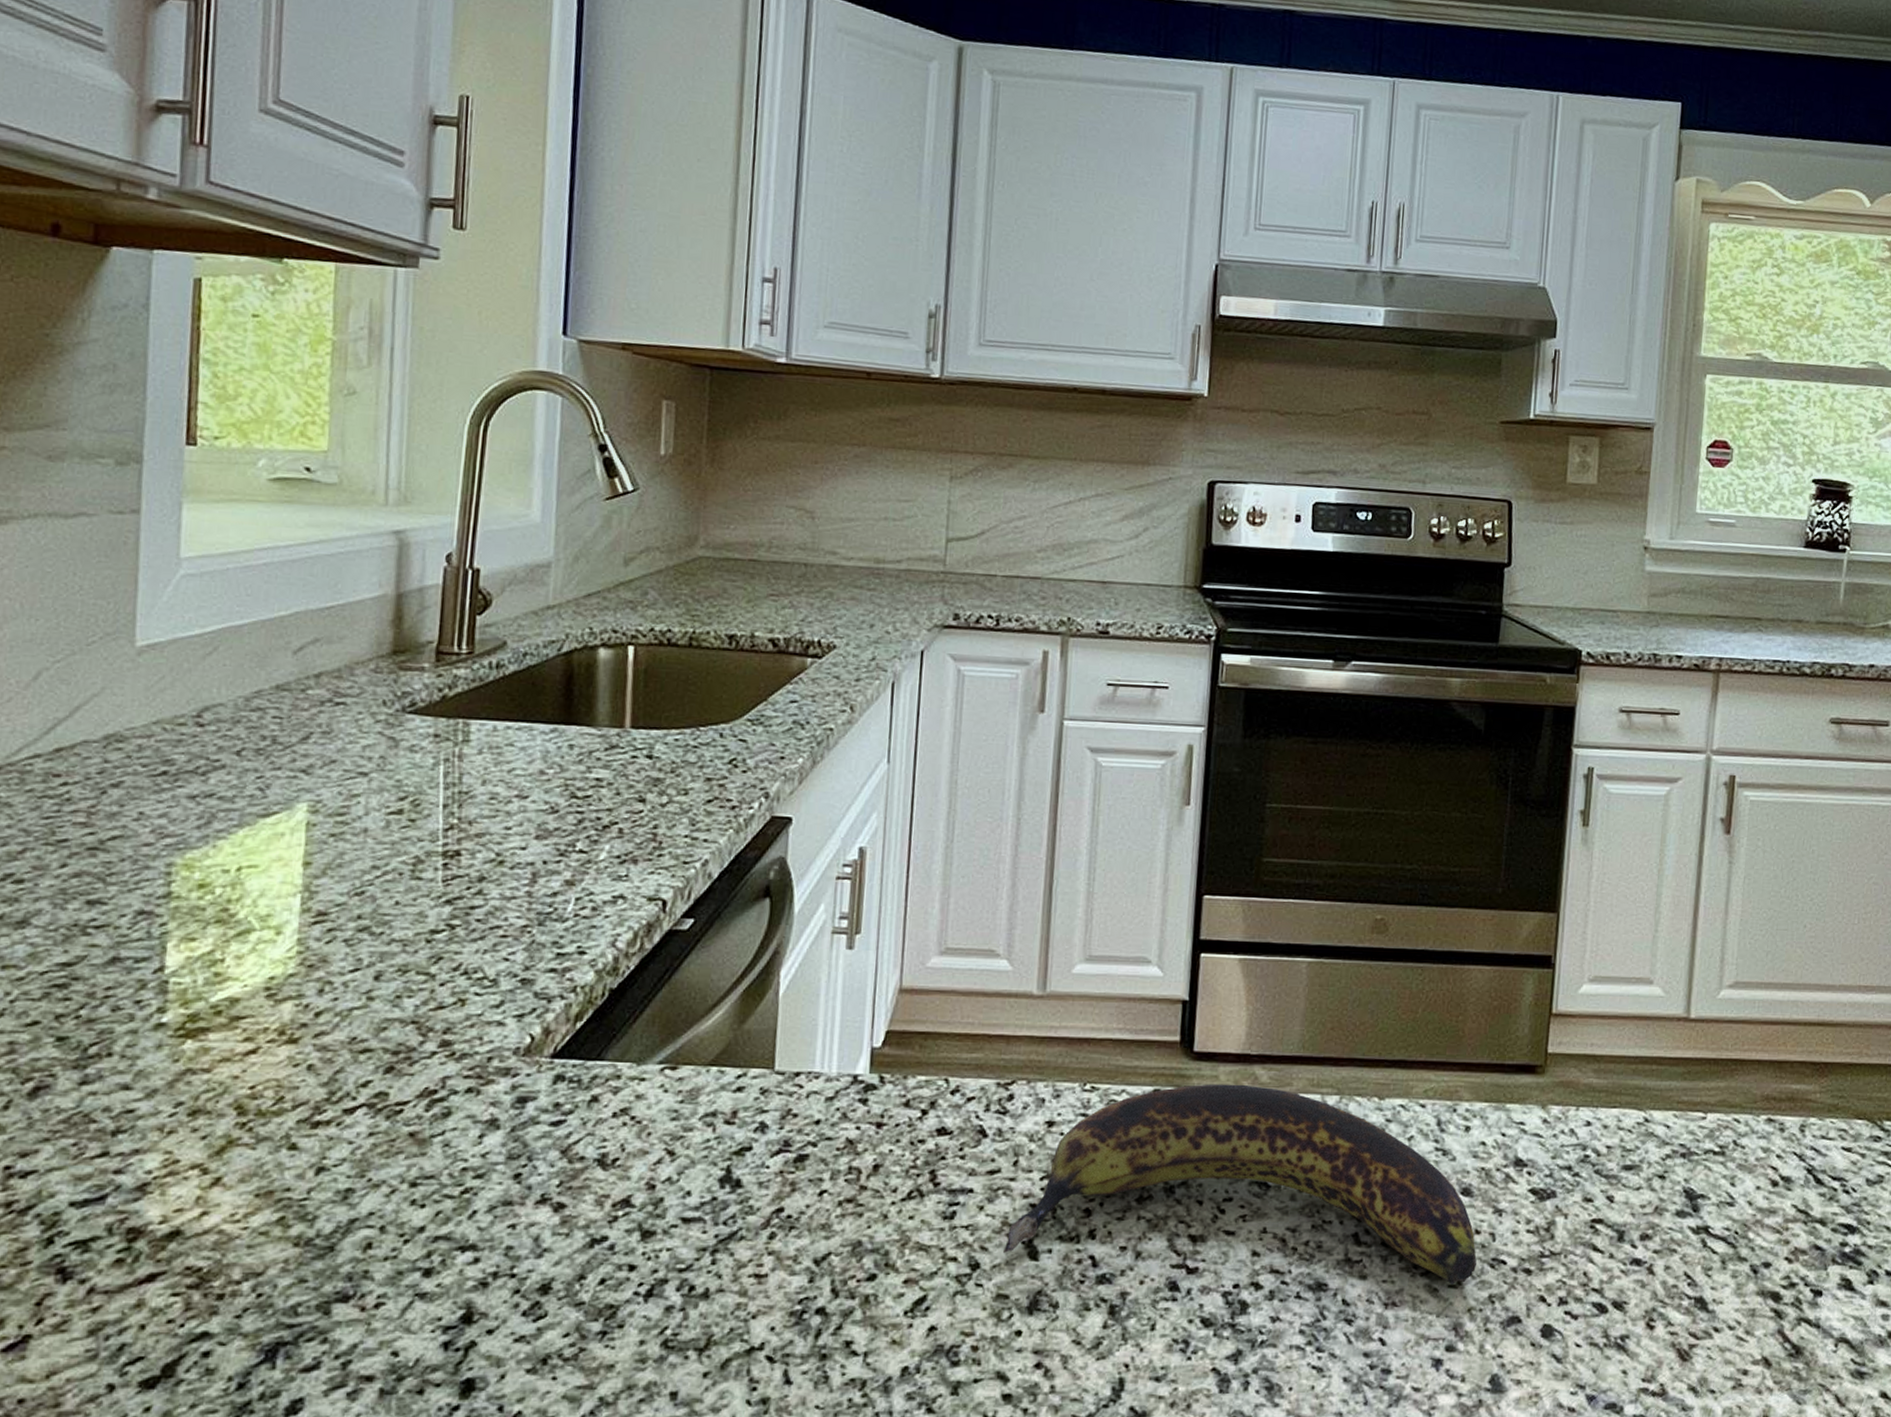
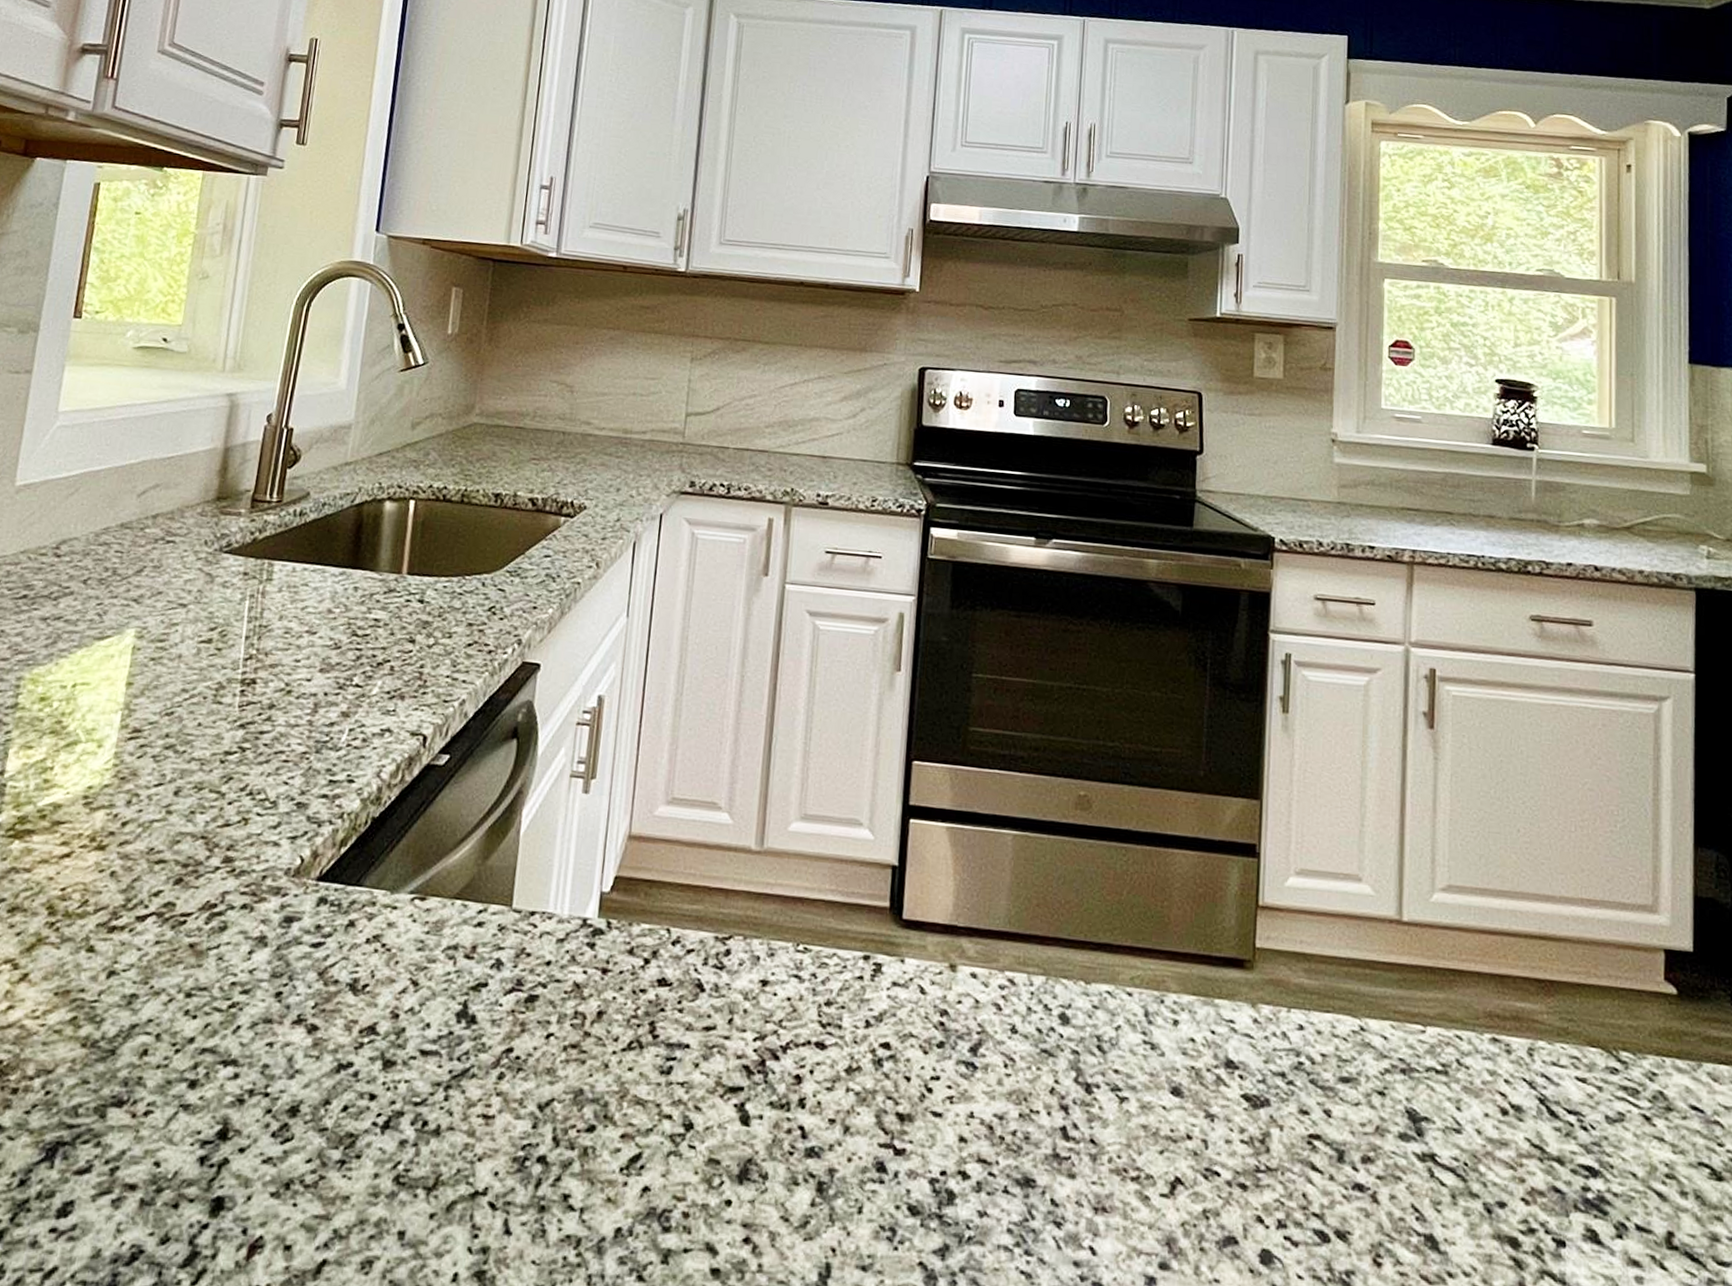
banana: present [1003,1083,1477,1284] -> none [716,953,1190,1194]

